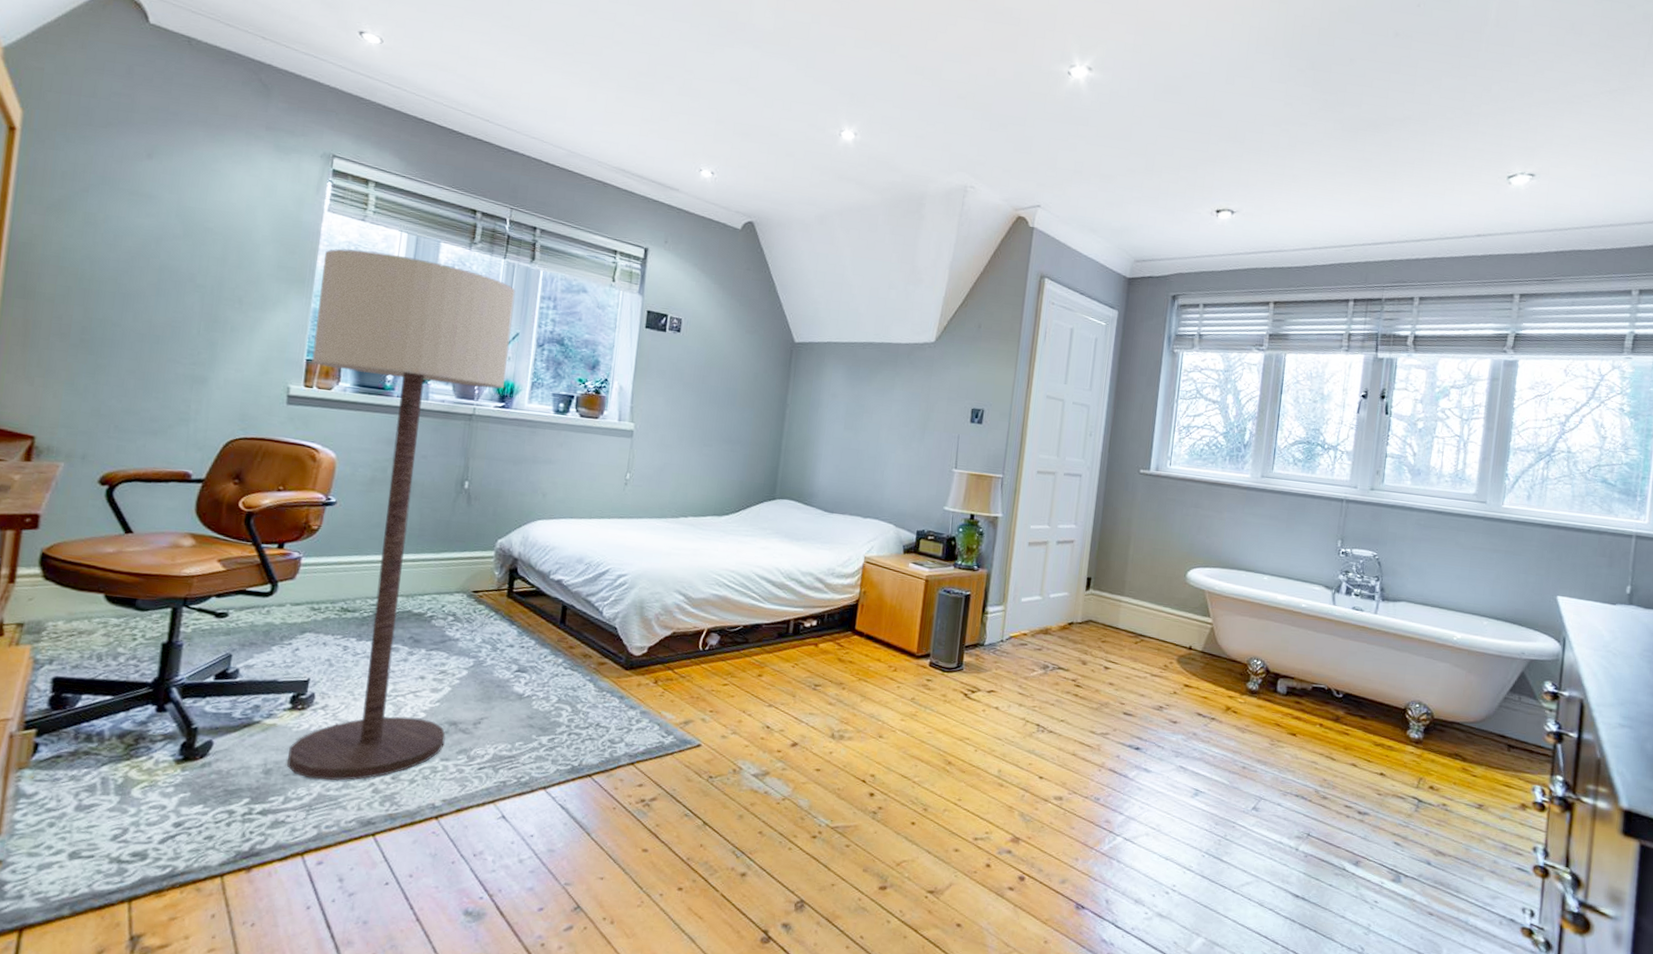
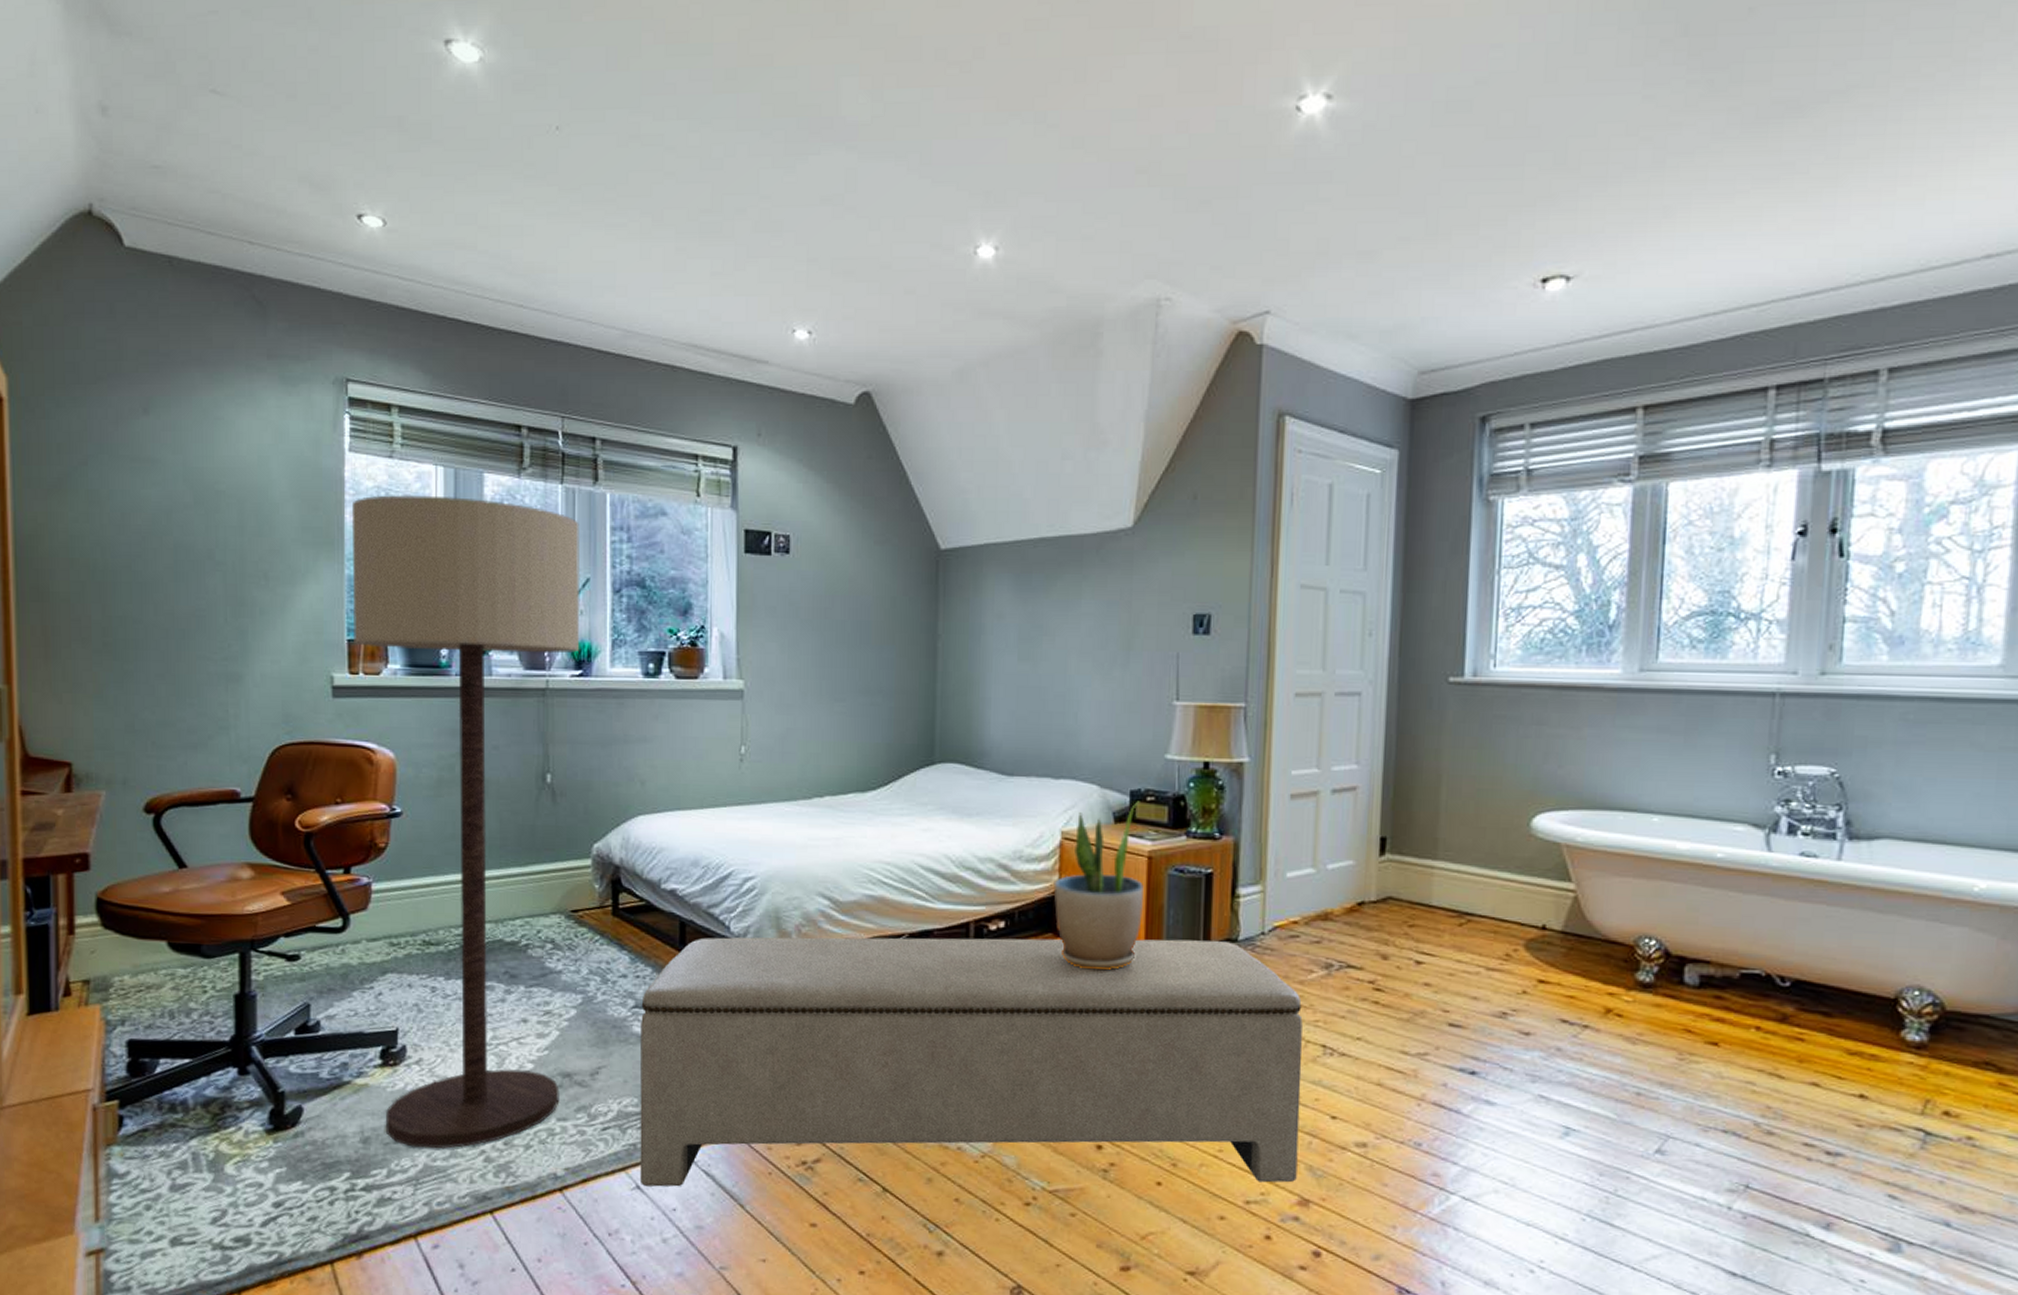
bench: none [505,619,1025,825] -> present [639,937,1303,1187]
potted plant: none [854,538,924,662] -> present [1053,801,1144,971]

